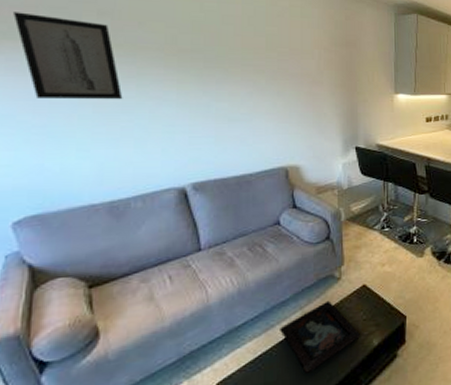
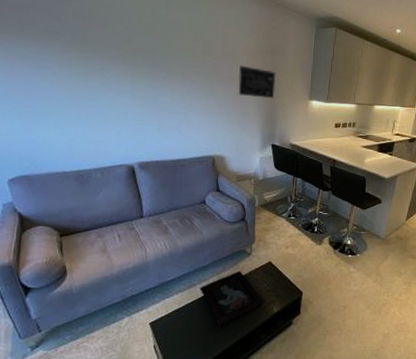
wall art: present [13,12,123,100] -> none [11,10,90,89]
wall art: none [311,60,354,96] -> present [238,65,276,99]

